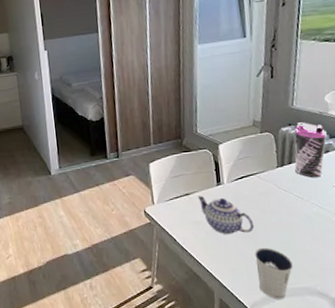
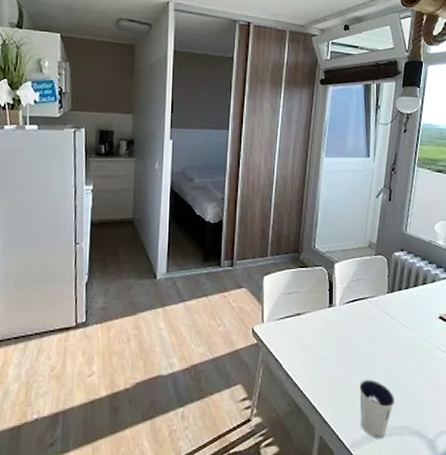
teapot: present [197,195,255,235] -> none [308,317,362,363]
water bottle: present [294,122,327,178] -> none [404,249,434,308]

